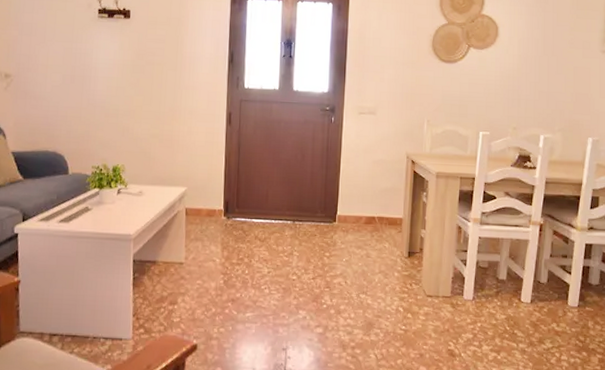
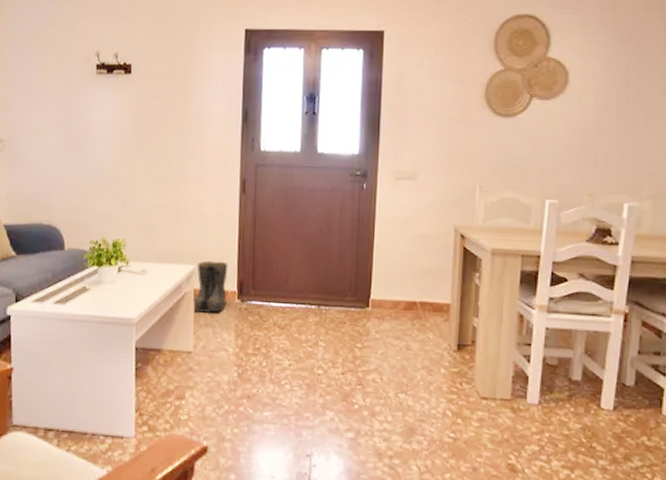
boots: none [184,183,216,230] -> present [192,260,228,314]

